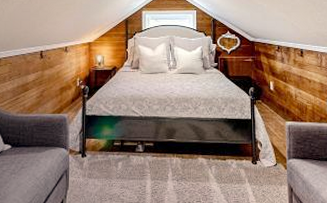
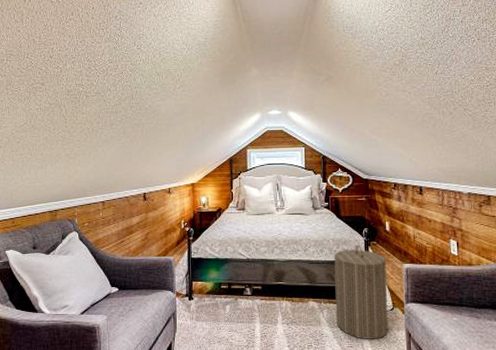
laundry hamper: none [222,104,272,194] -> present [334,245,389,339]

